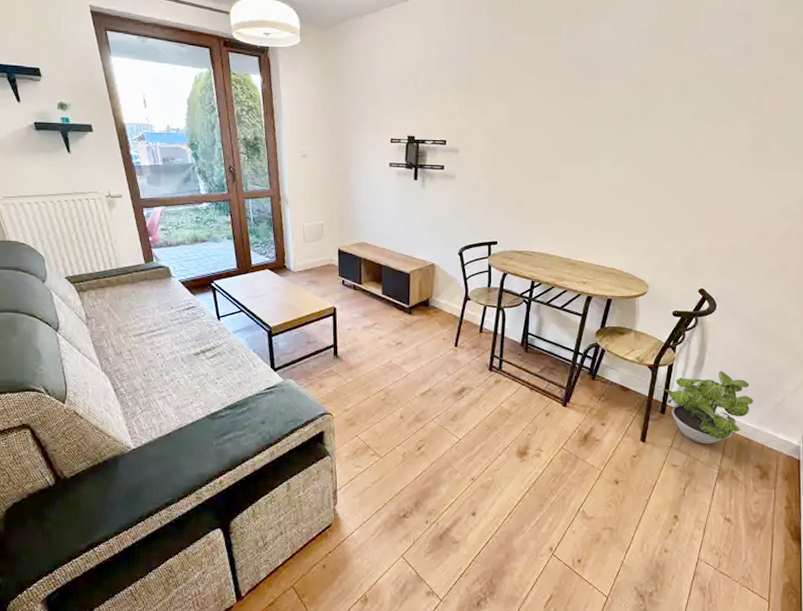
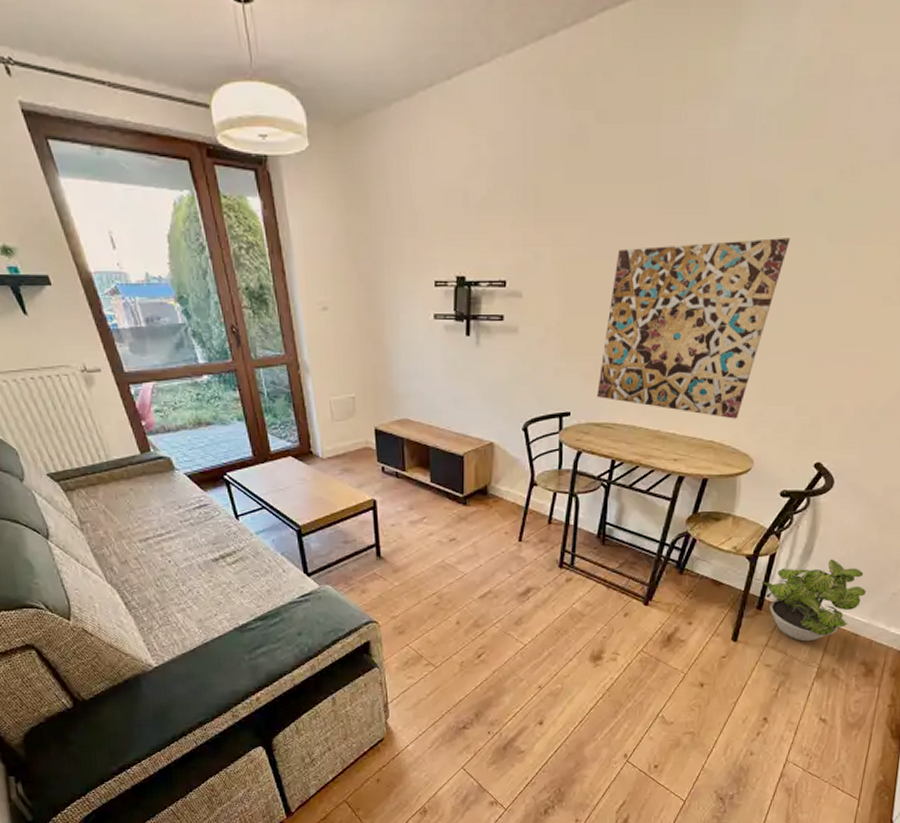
wall art: none [519,116,664,251] -> present [597,238,790,419]

